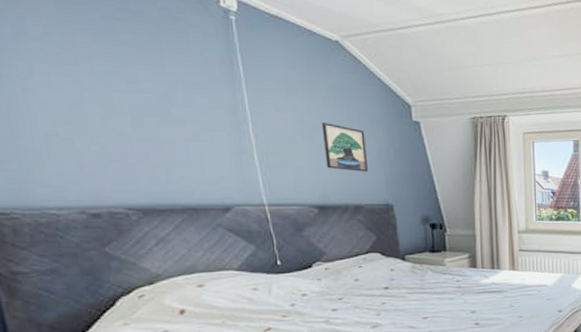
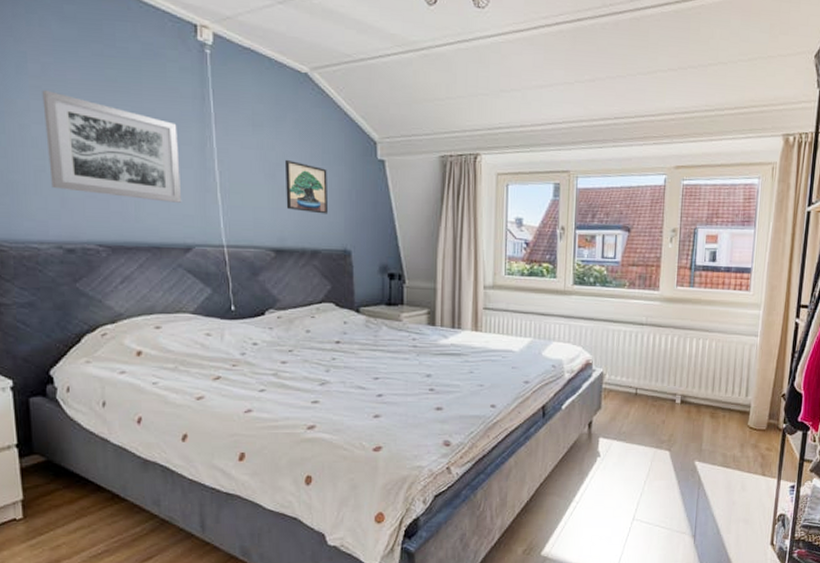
wall art: none [46,53,217,165] -> present [42,90,182,203]

